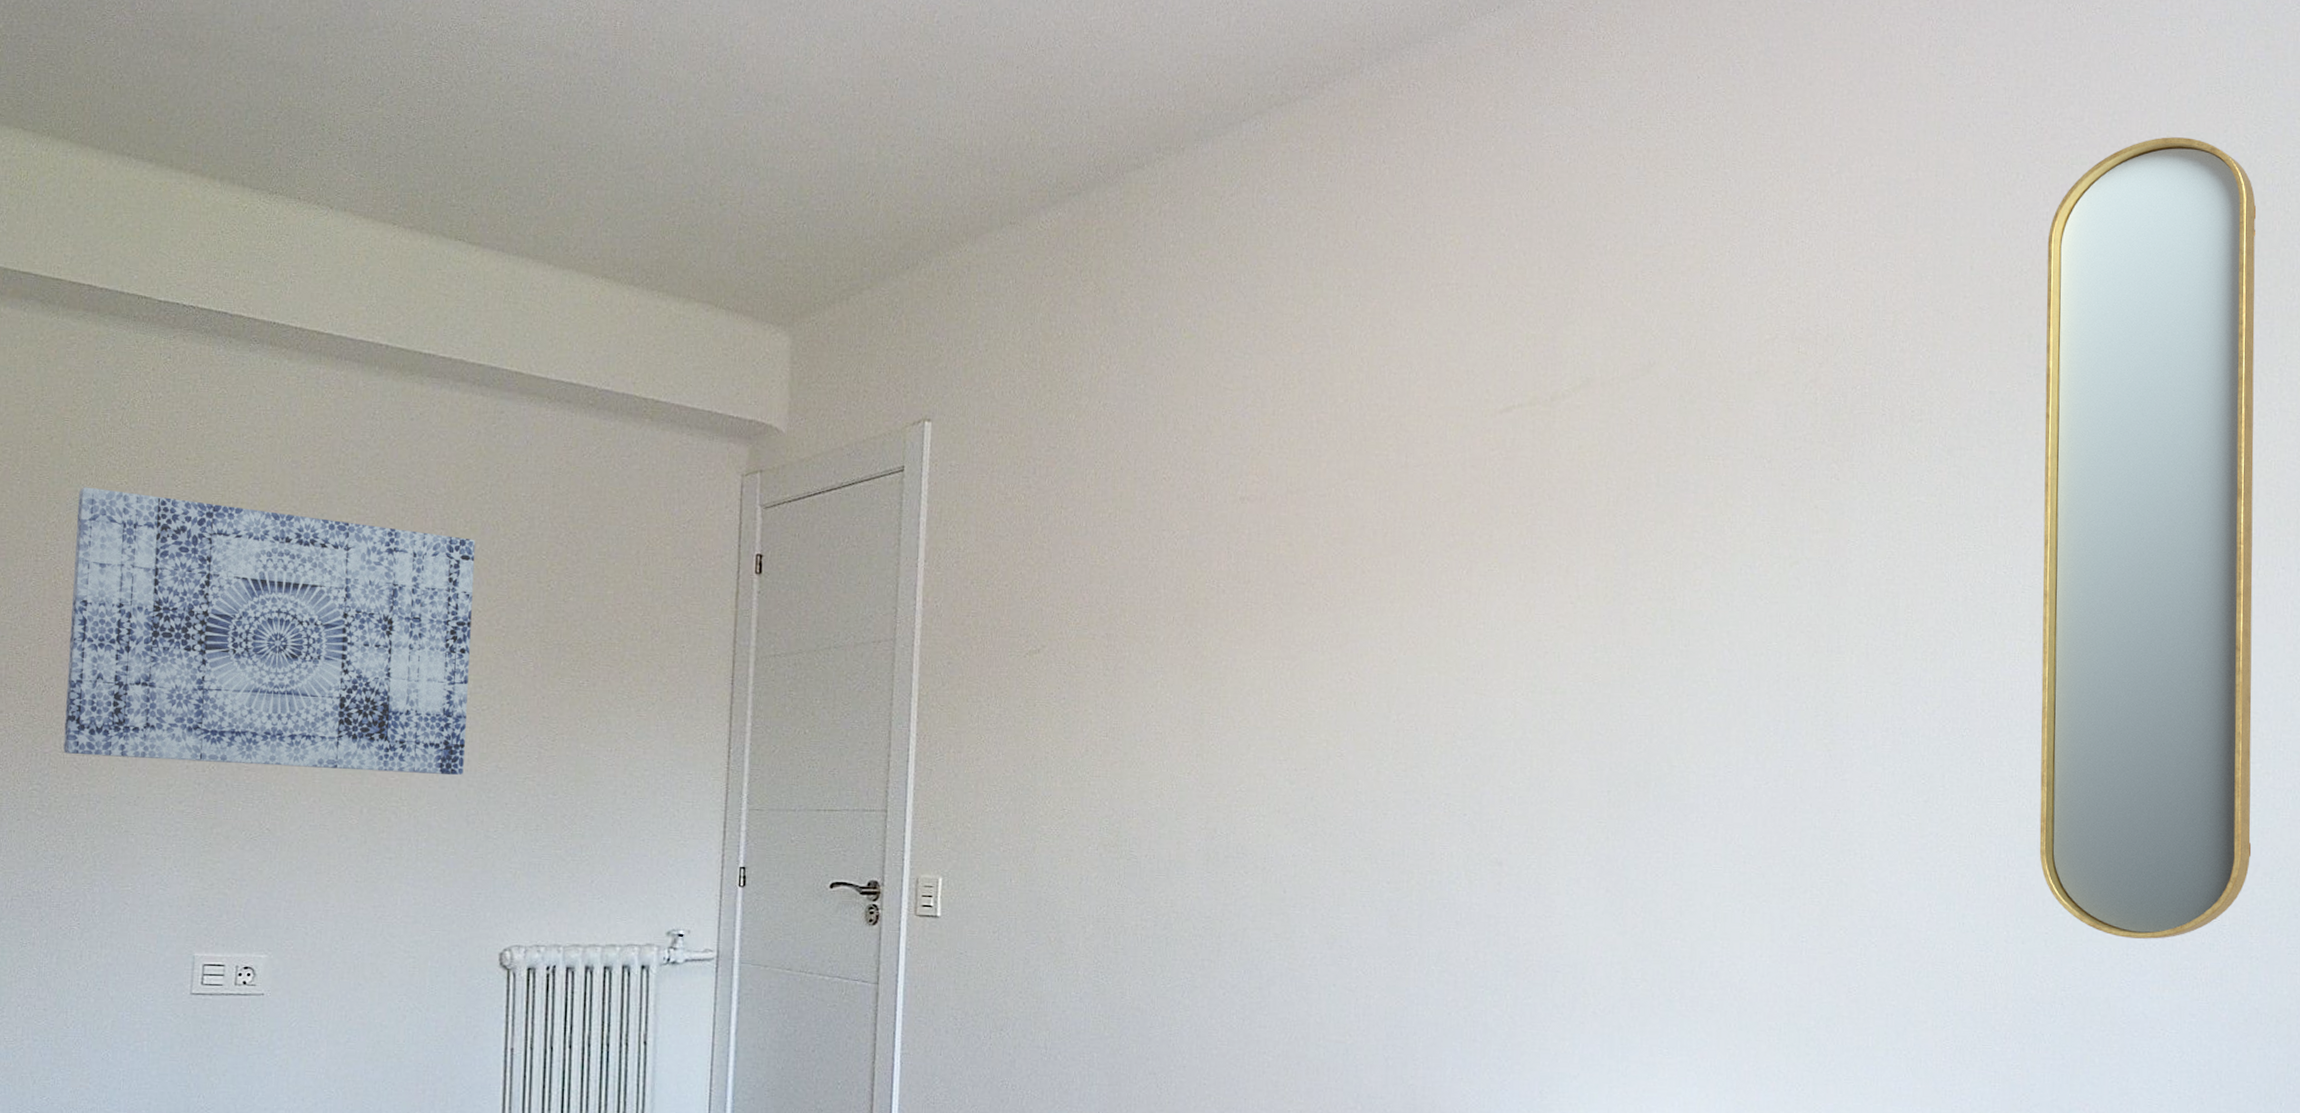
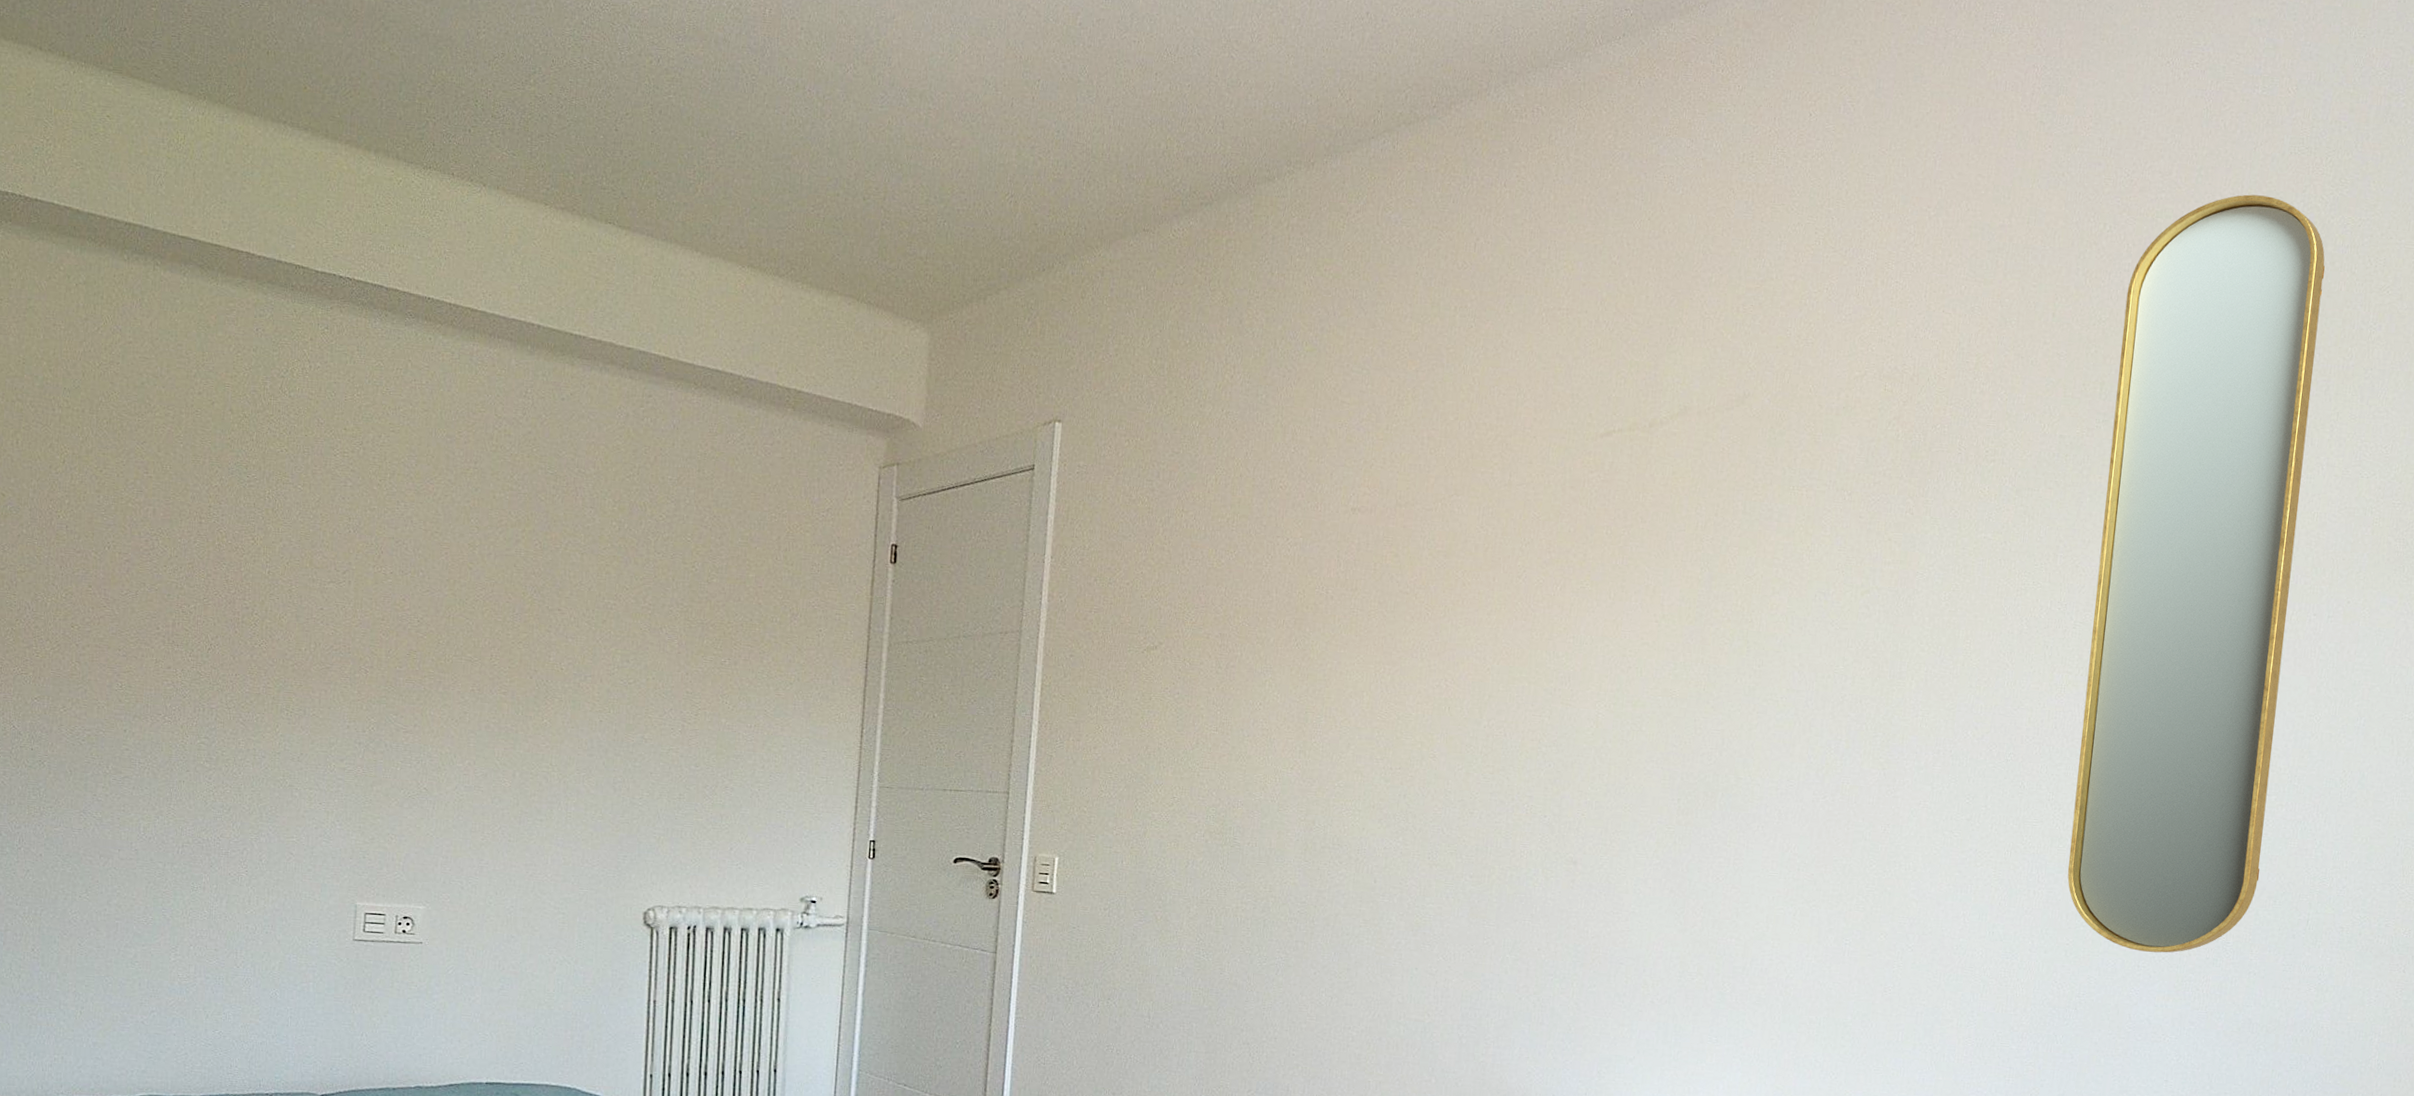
wall art: present [63,487,476,776] -> none [229,452,624,745]

